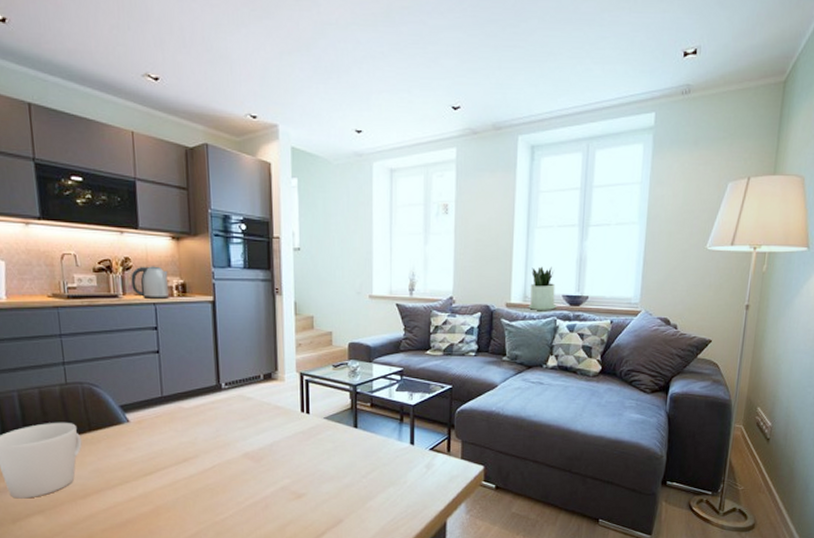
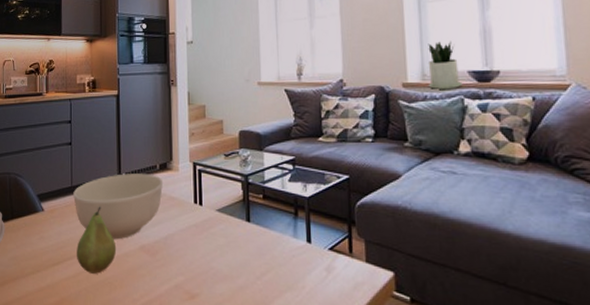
kettle: present [131,266,169,300] -> none [53,66,82,96]
bowl: none [164,383,268,448] -> present [73,173,164,240]
fruit: none [171,416,218,481] -> present [77,206,117,274]

